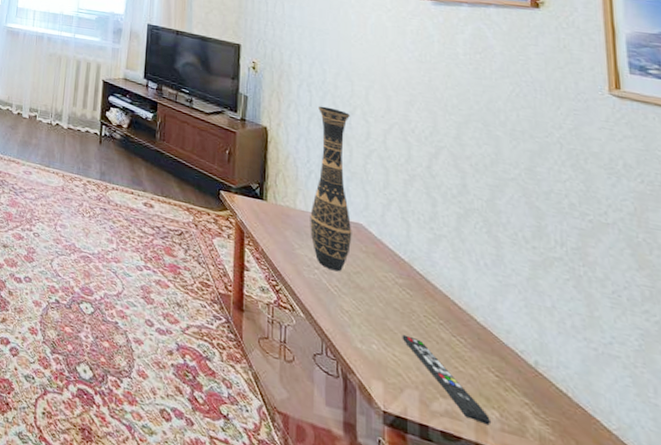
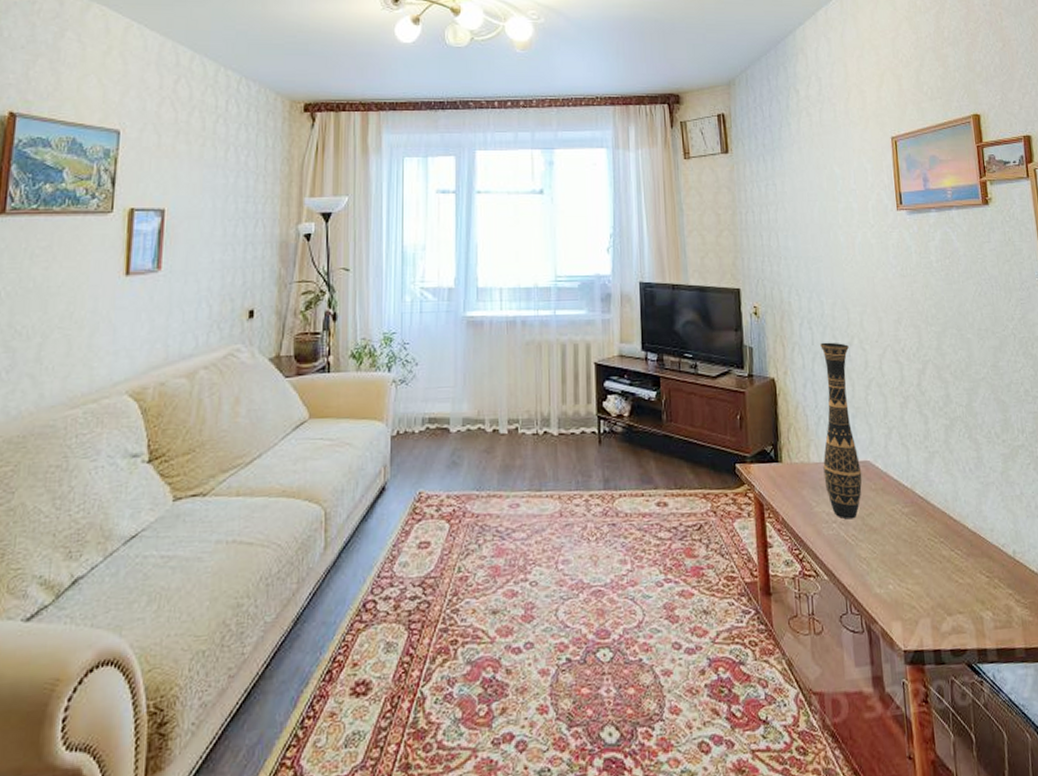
remote control: present [402,334,490,426] -> none [912,564,986,629]

